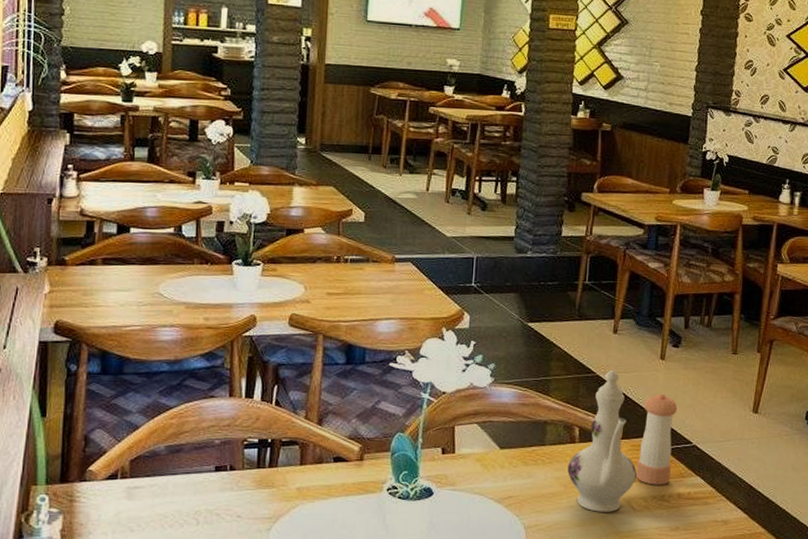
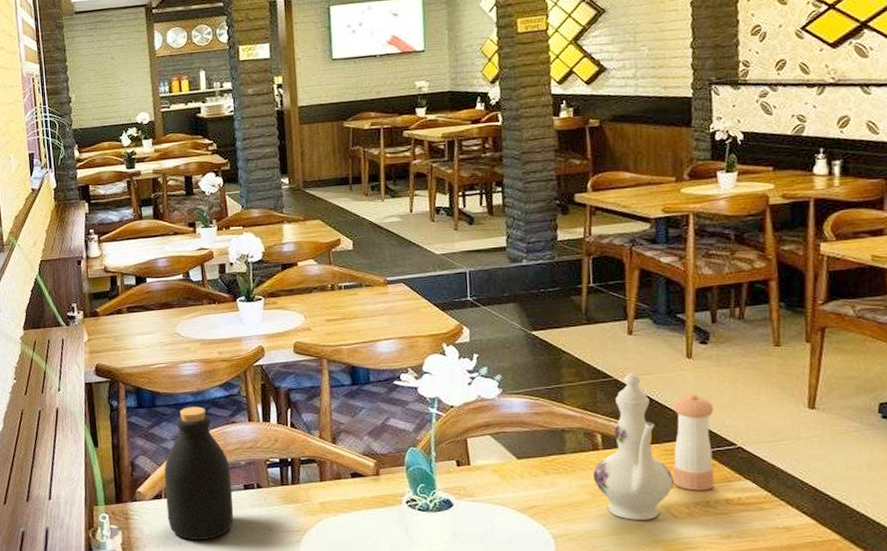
bottle: none [121,376,202,528] -> present [164,406,234,541]

